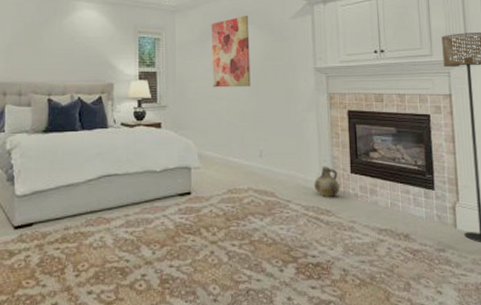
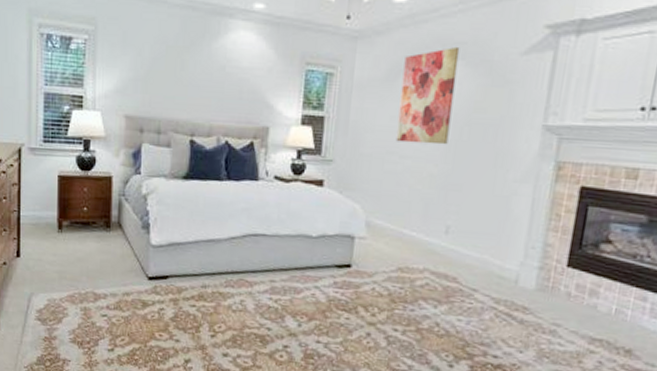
ceramic jug: present [313,166,341,197] -> none [511,254,549,293]

